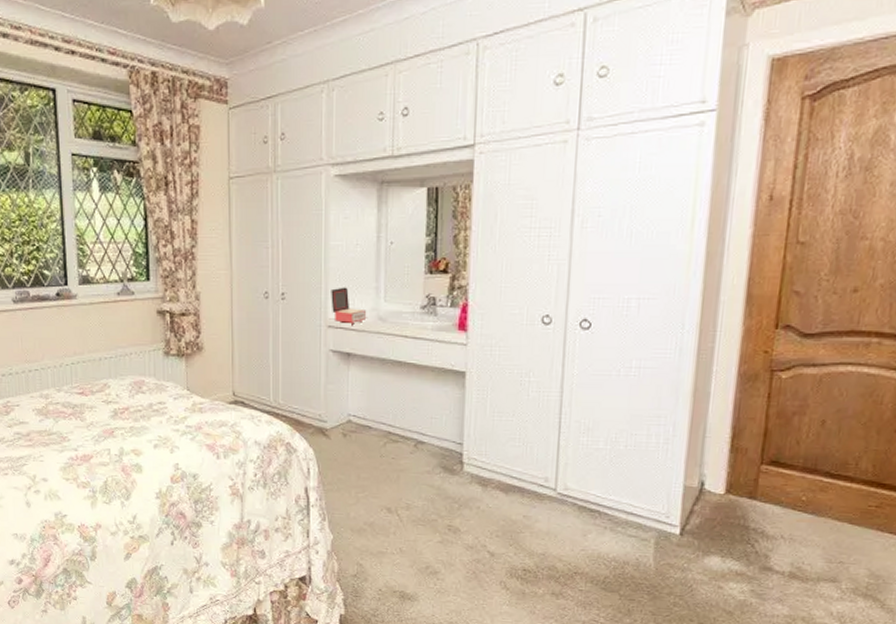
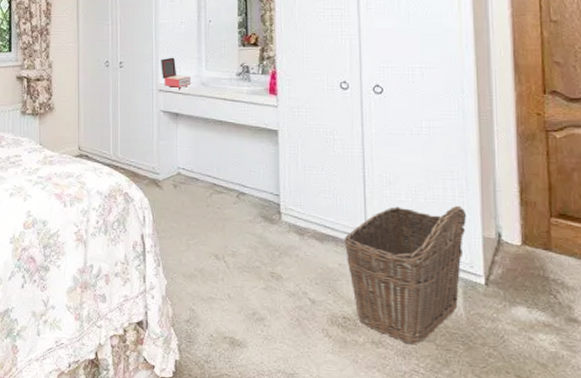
wicker basket: none [530,453,669,596] -> present [344,205,466,345]

